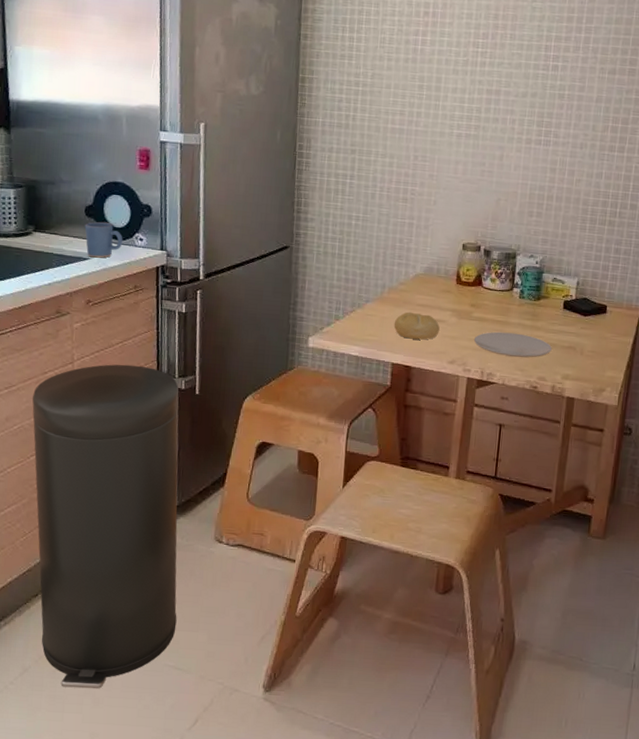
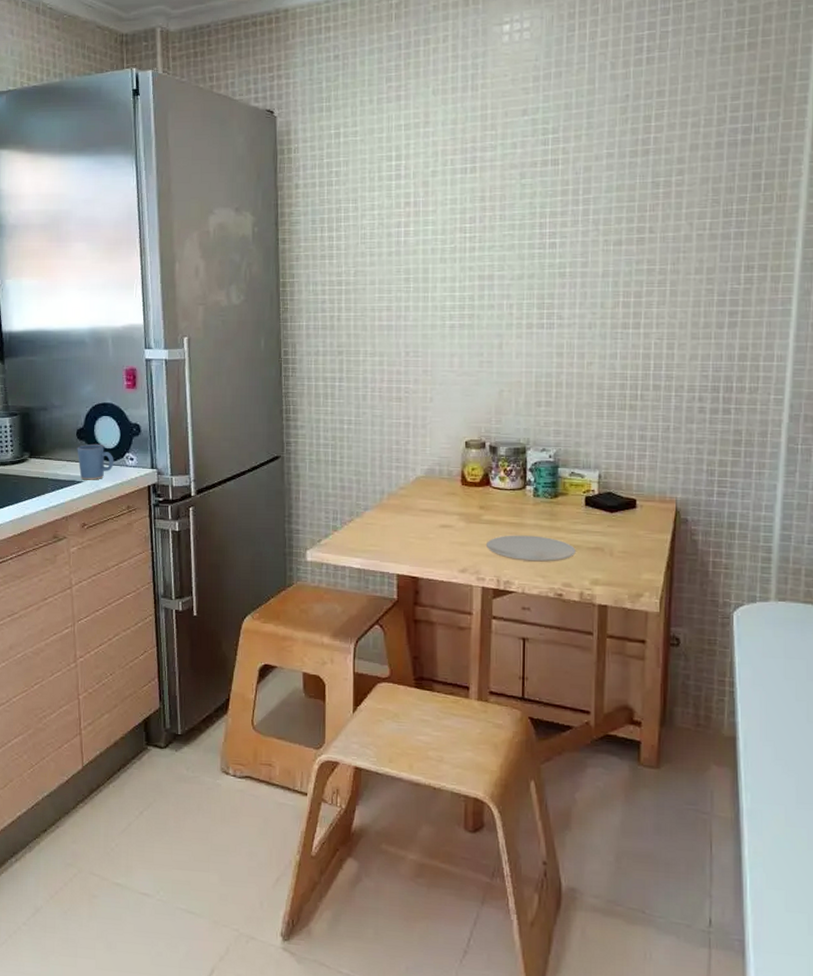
pedal bin: present [32,364,179,689] -> none [34,587,187,932]
bread roll: present [393,312,440,340] -> none [396,518,447,548]

